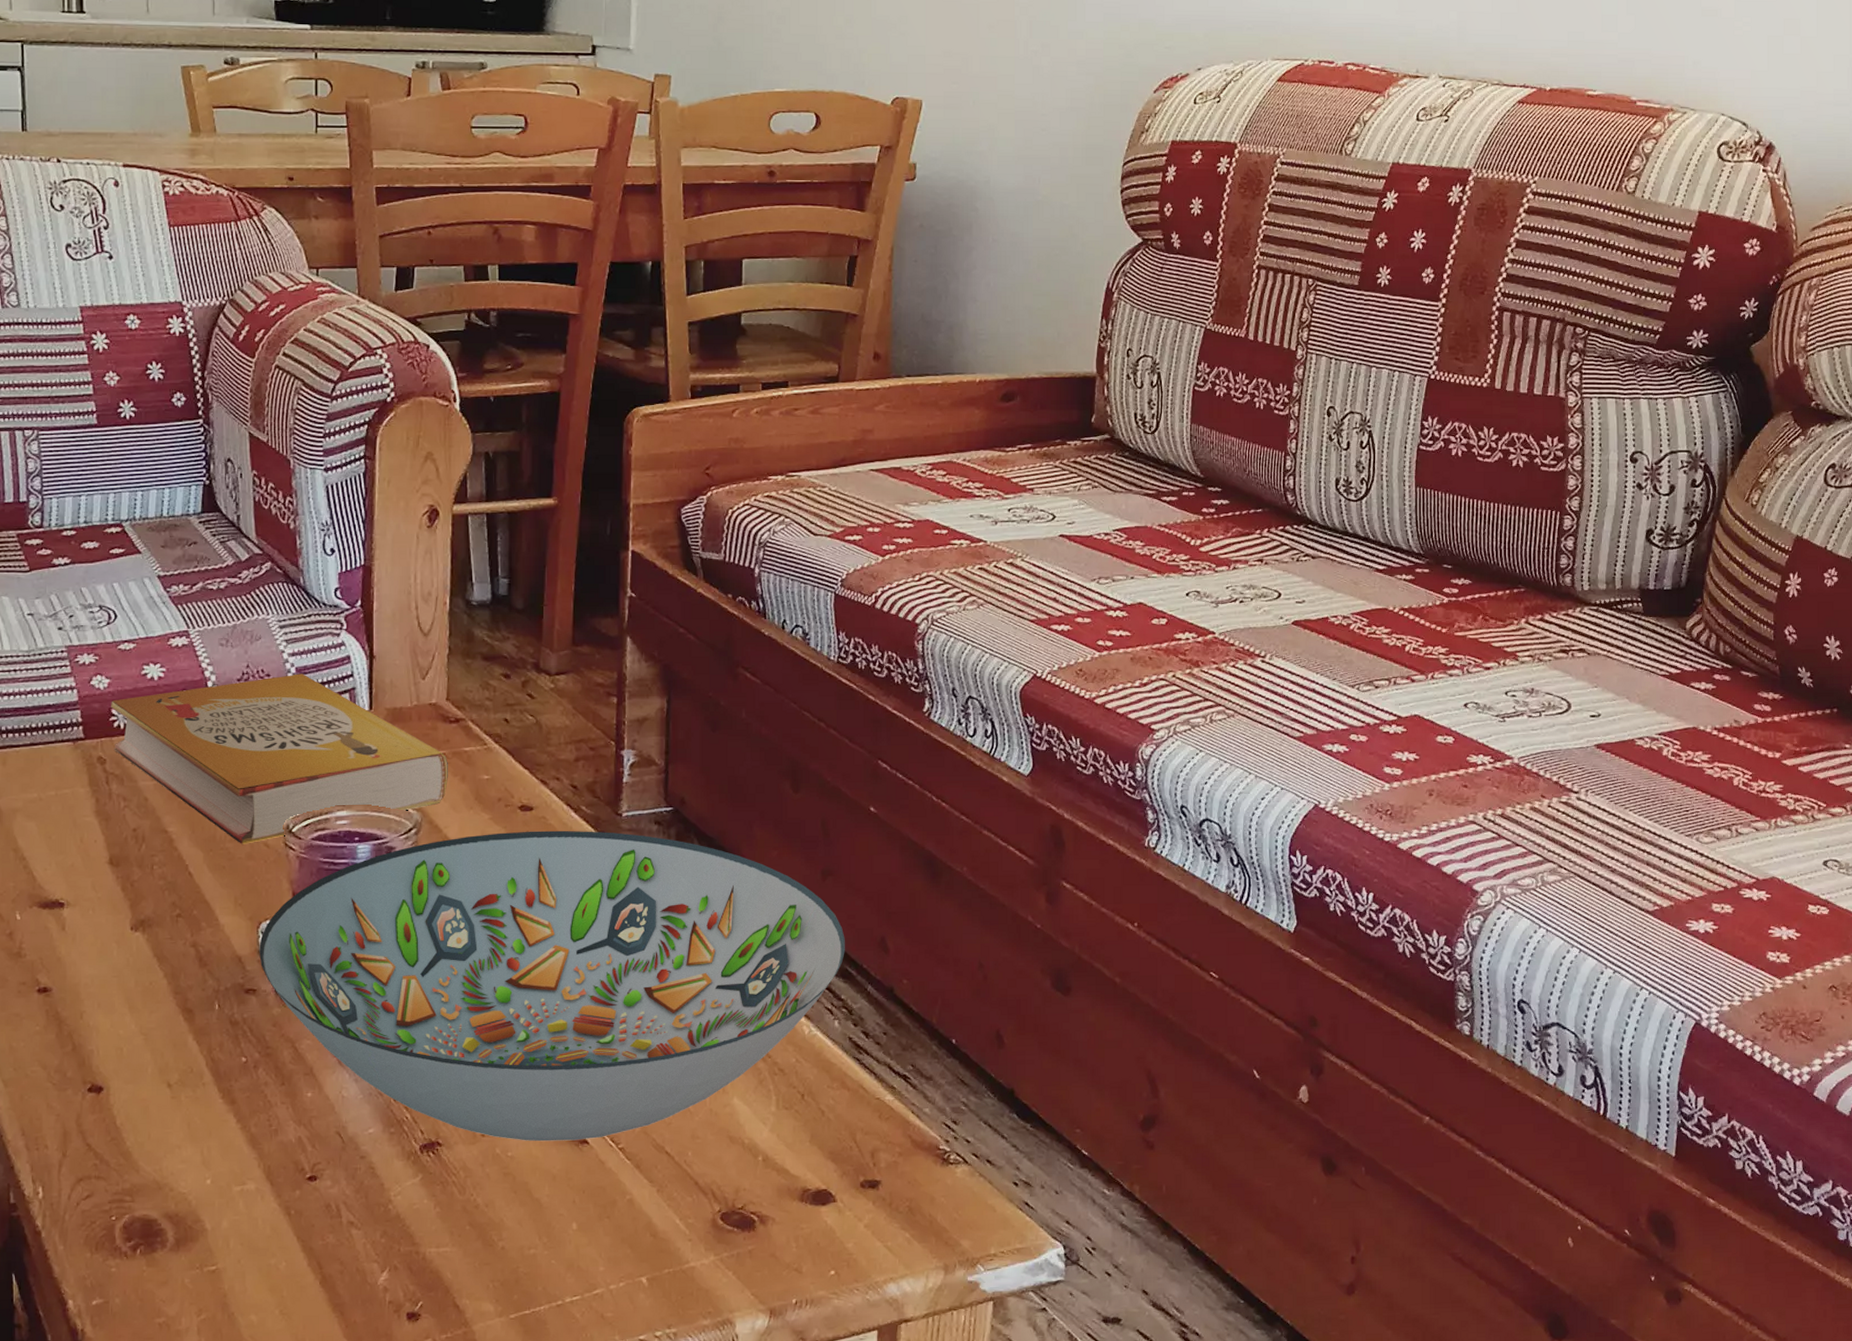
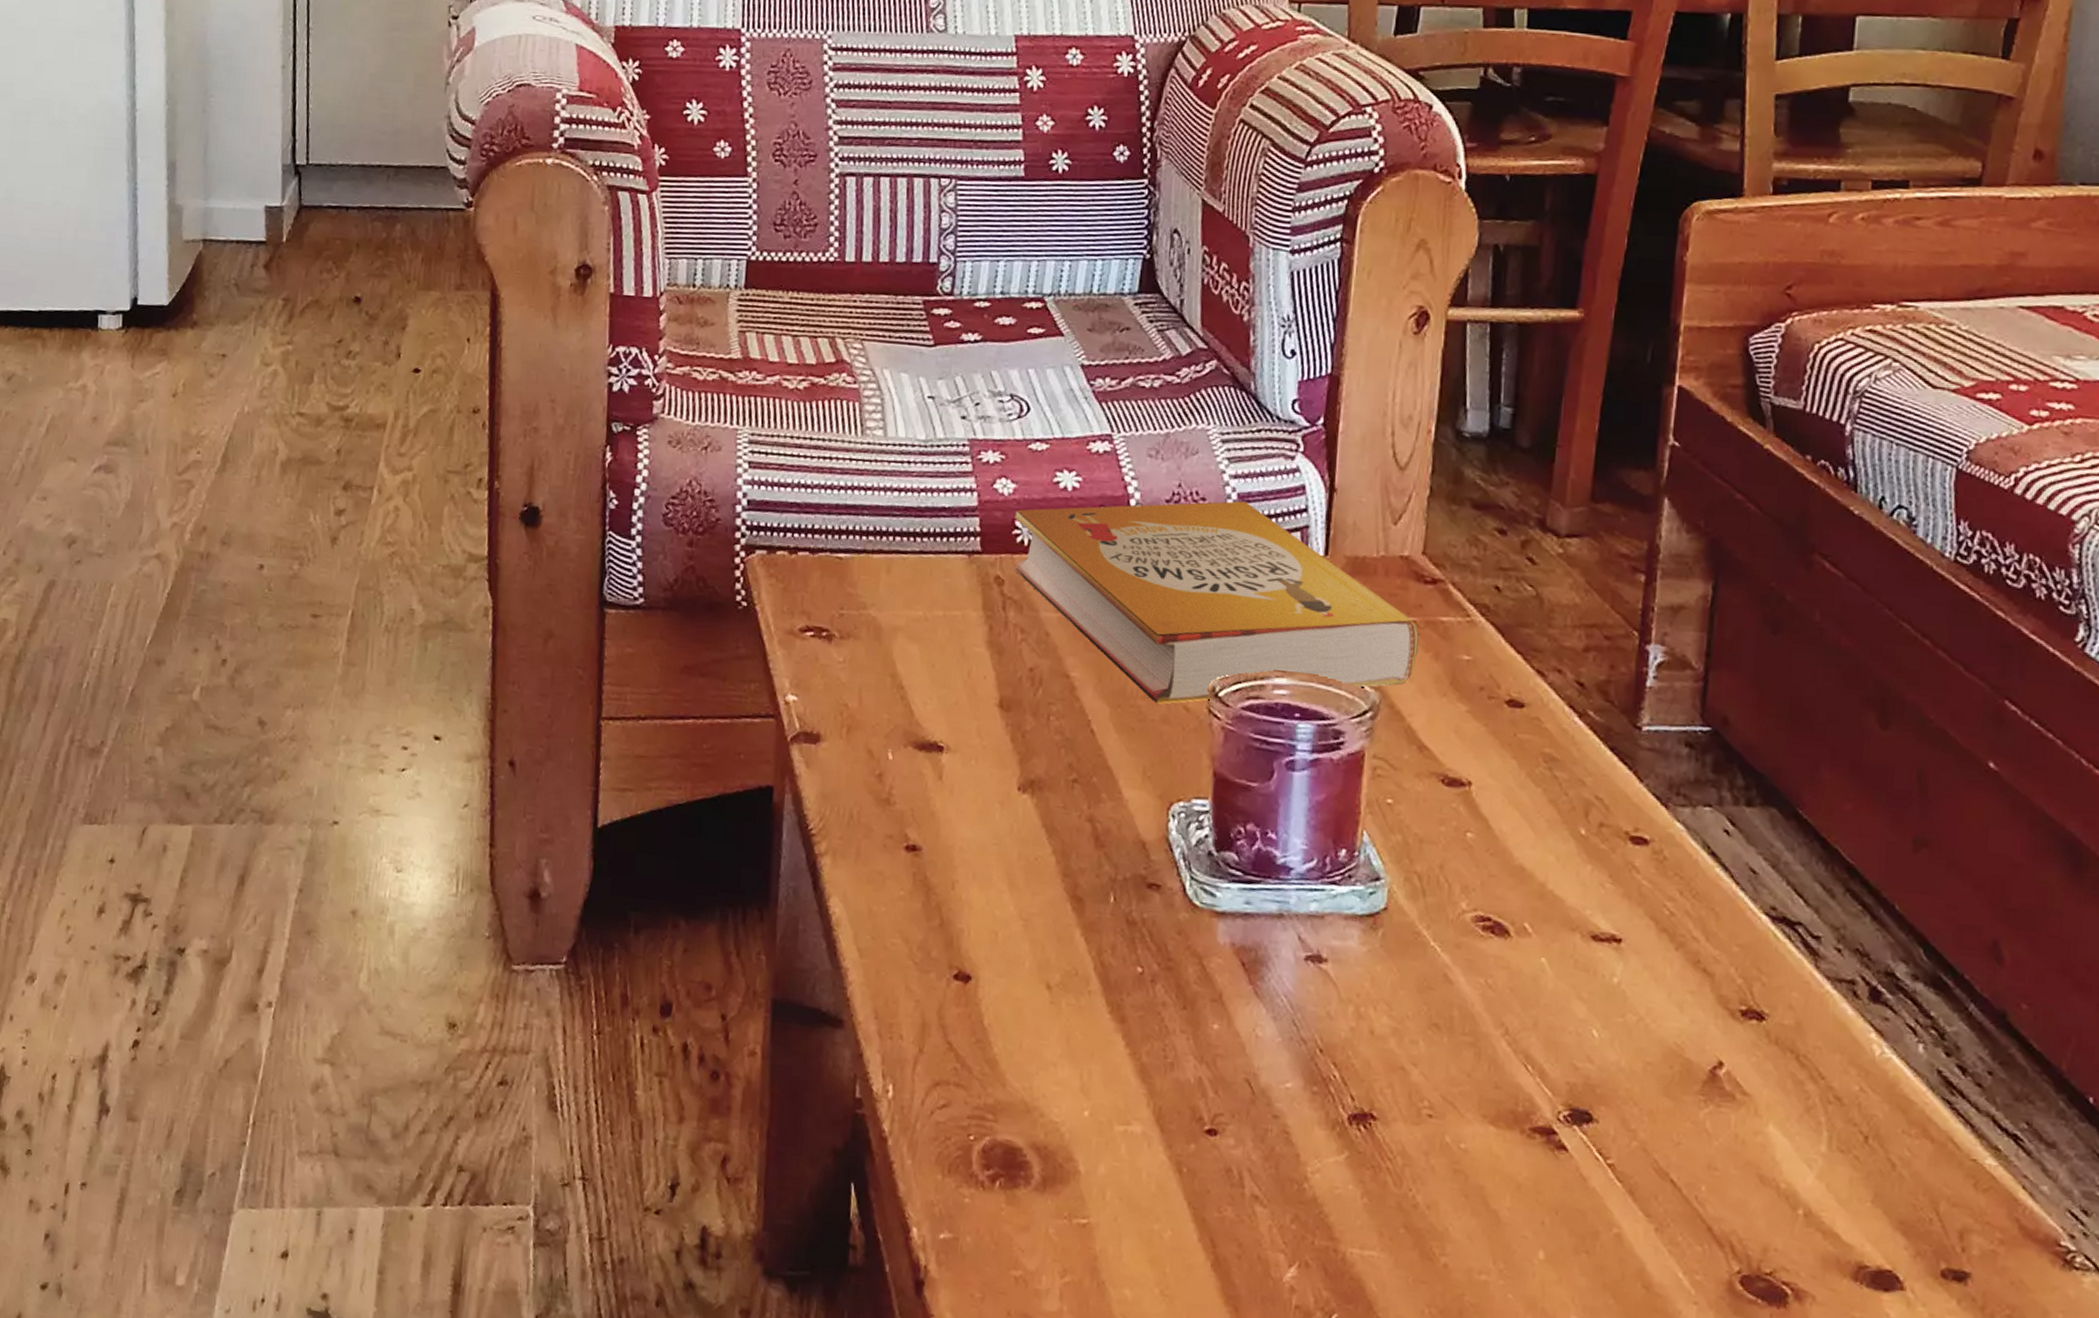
decorative bowl: present [259,830,845,1142] -> none [1167,730,1941,1146]

